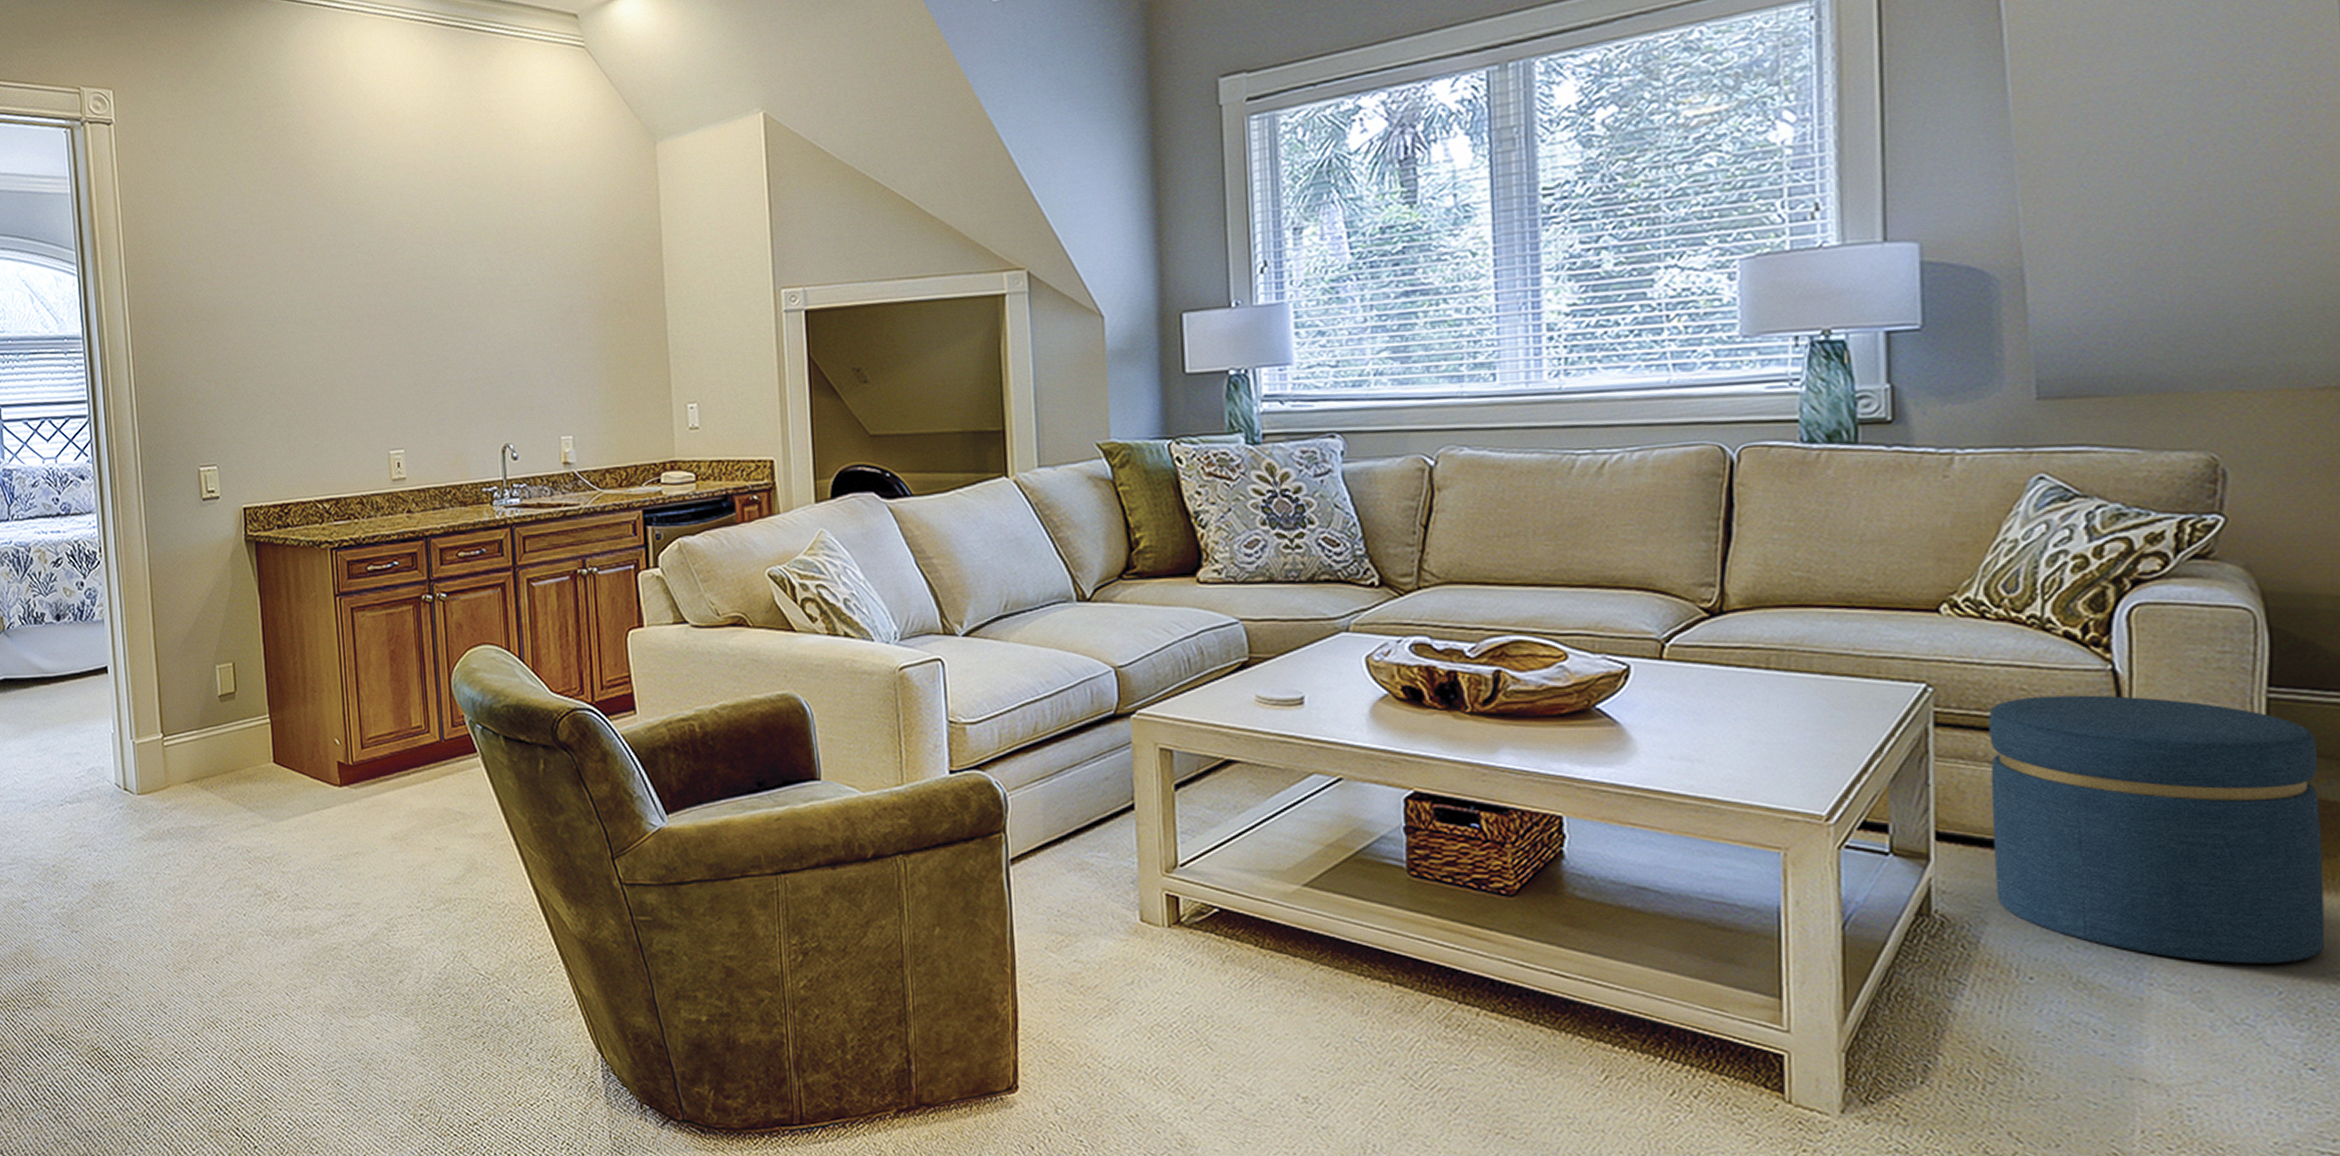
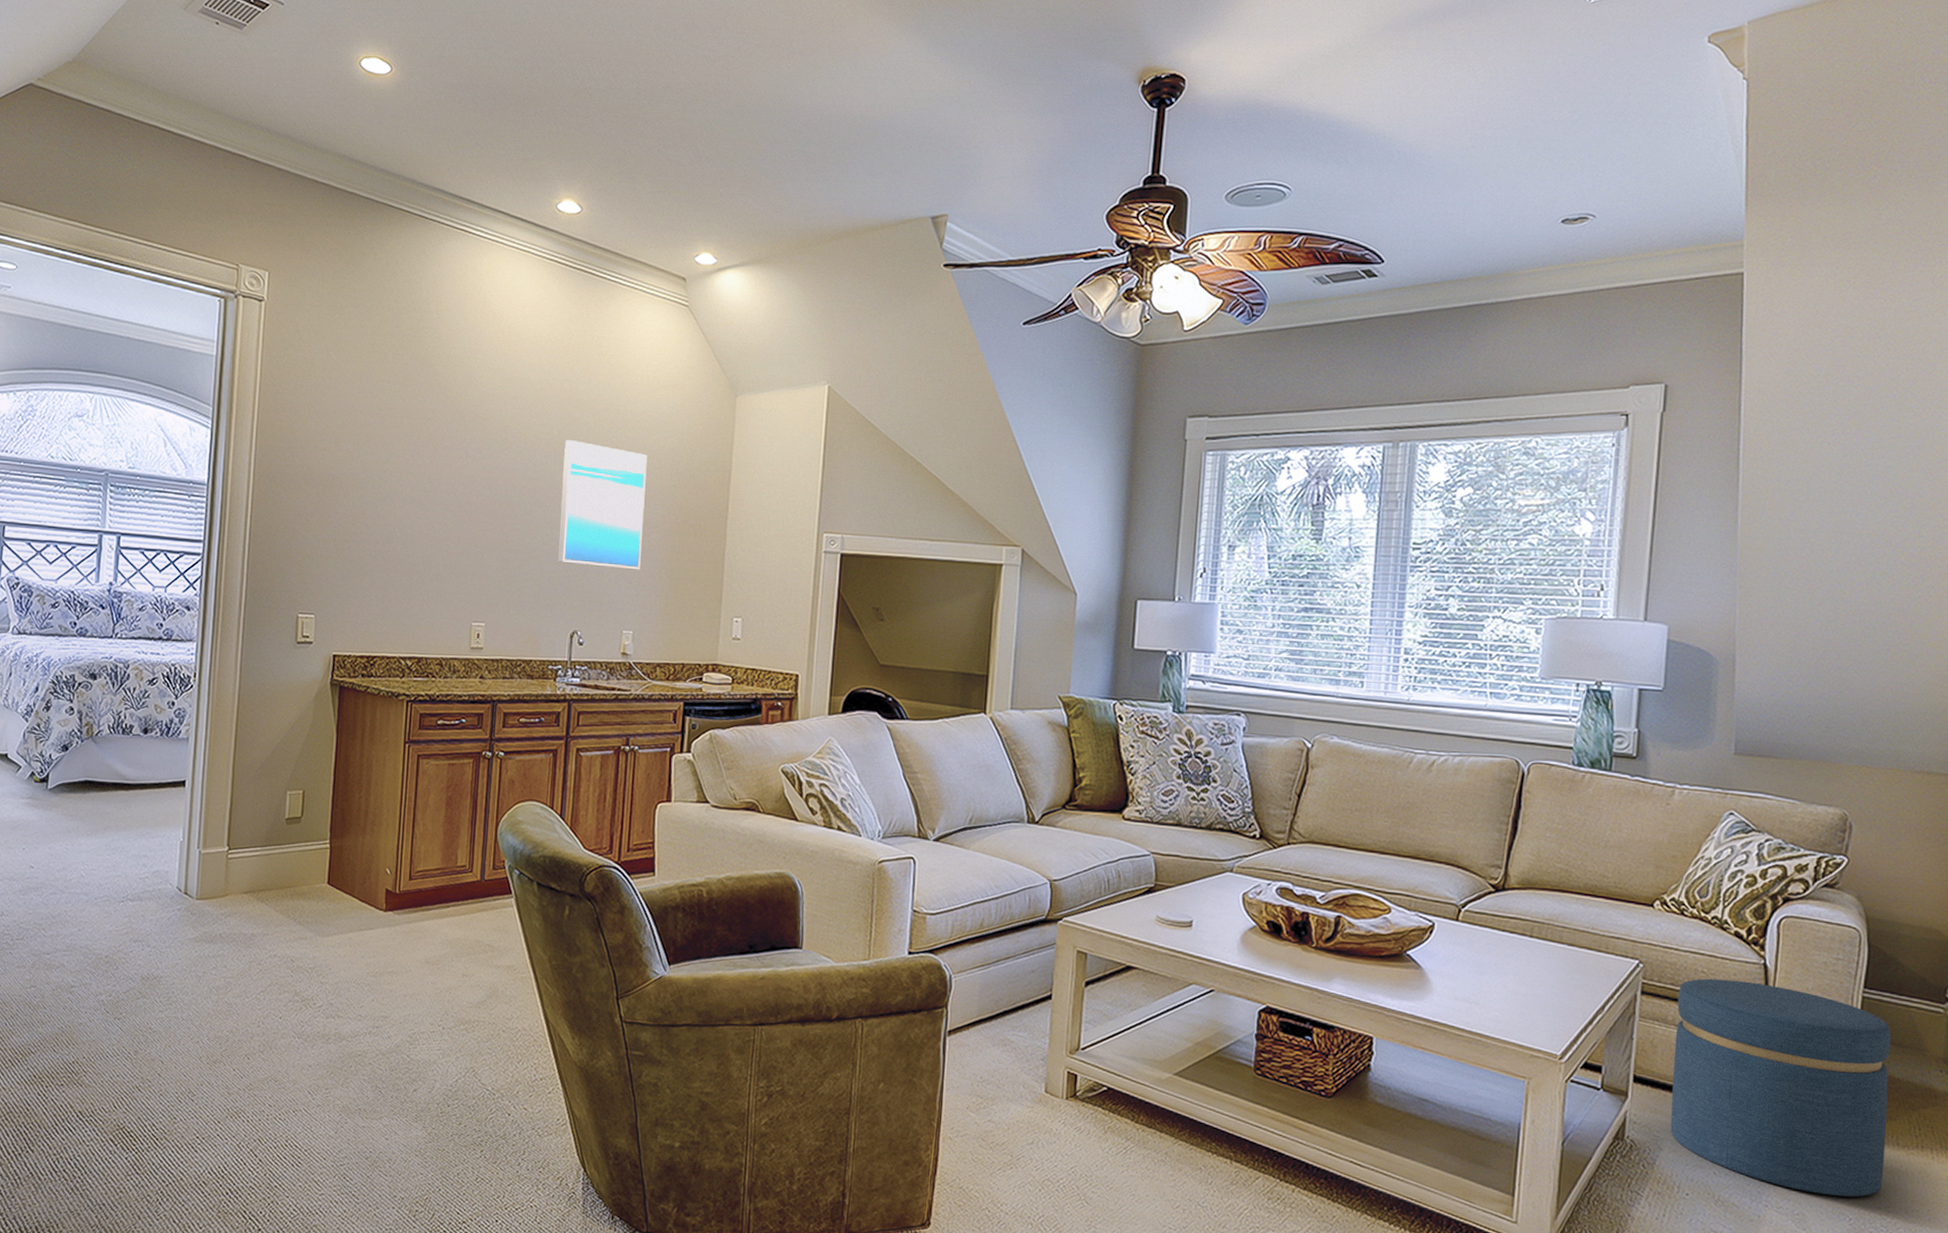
wall art: none [465,225,571,368] -> present [558,440,648,570]

